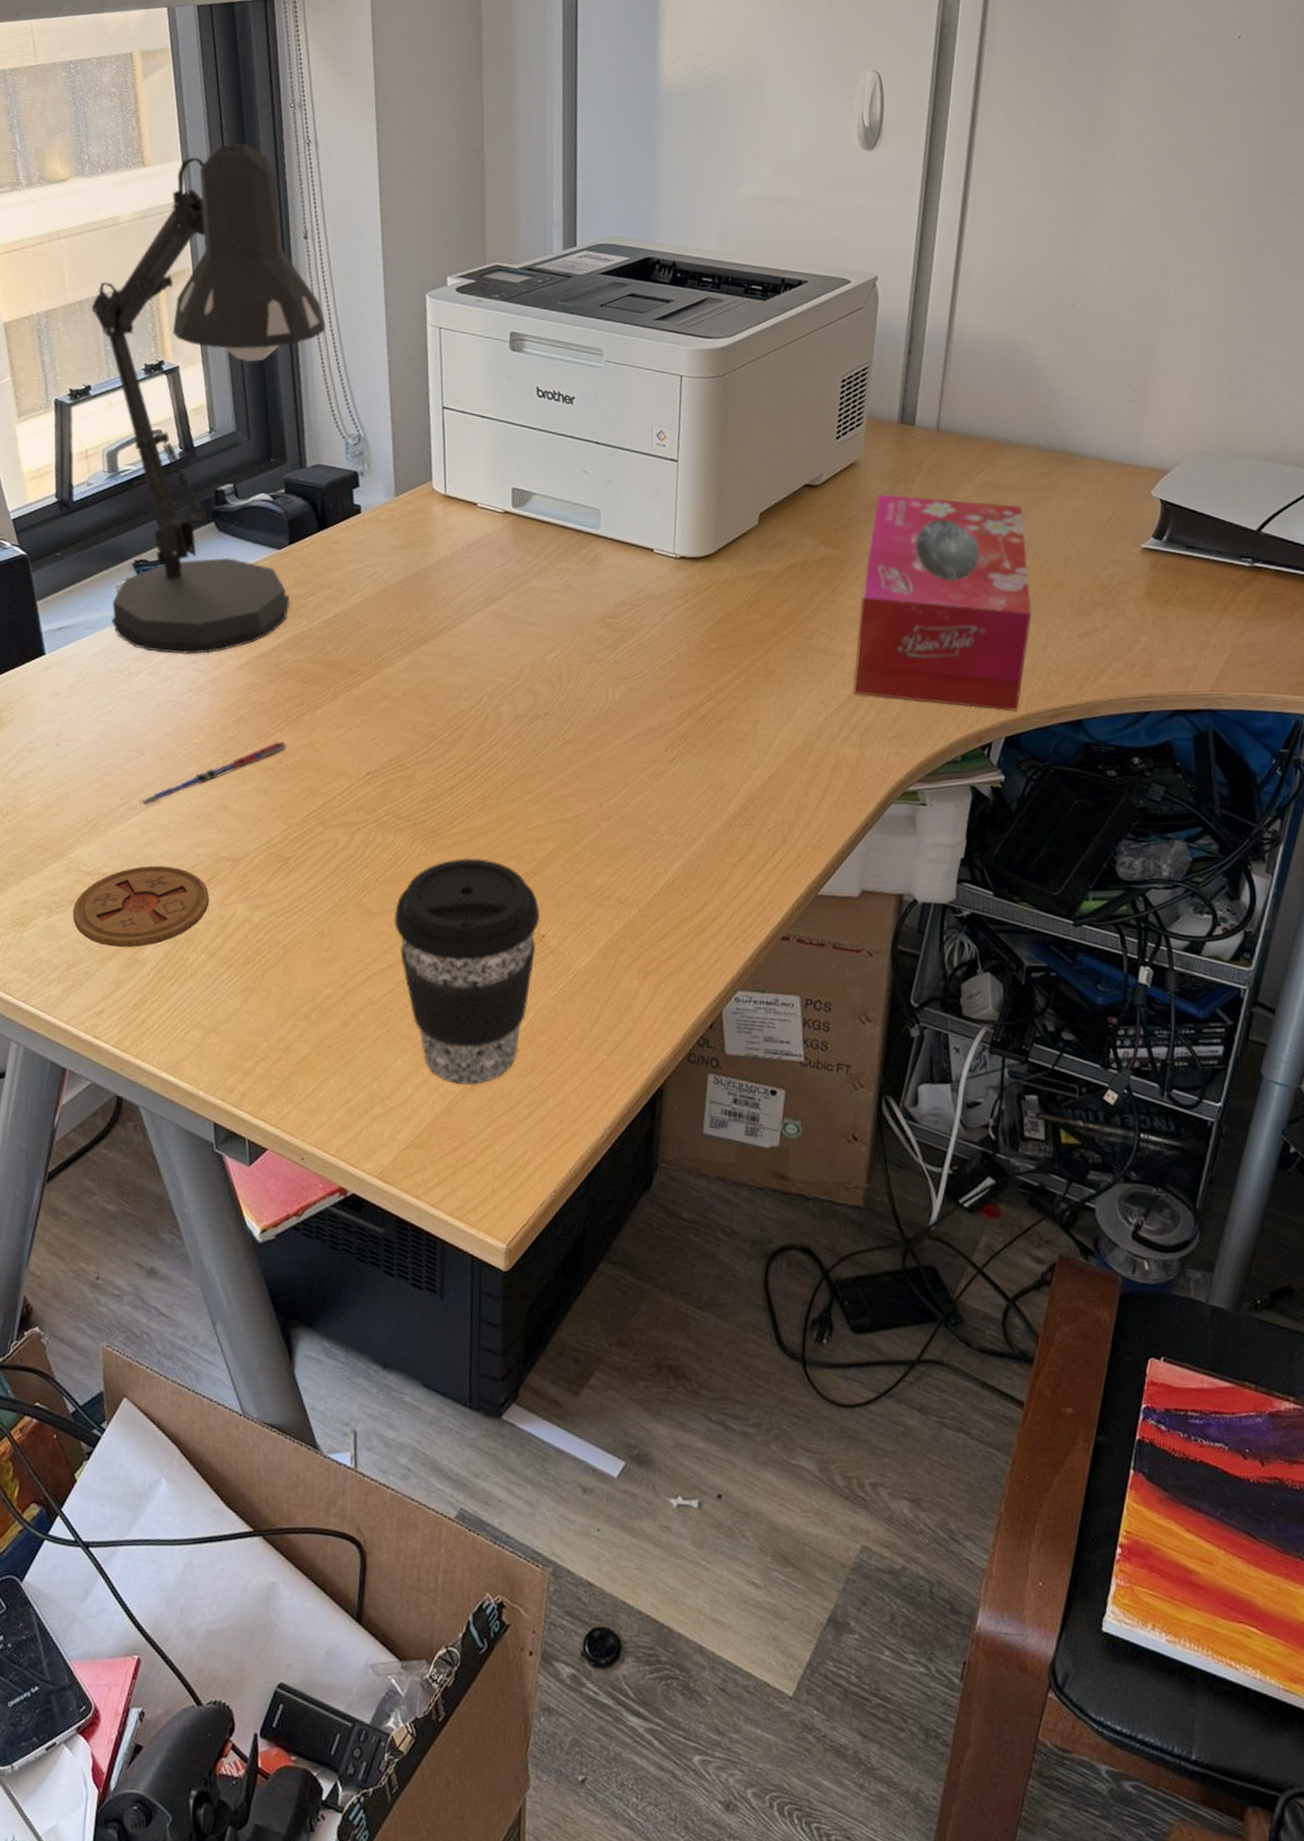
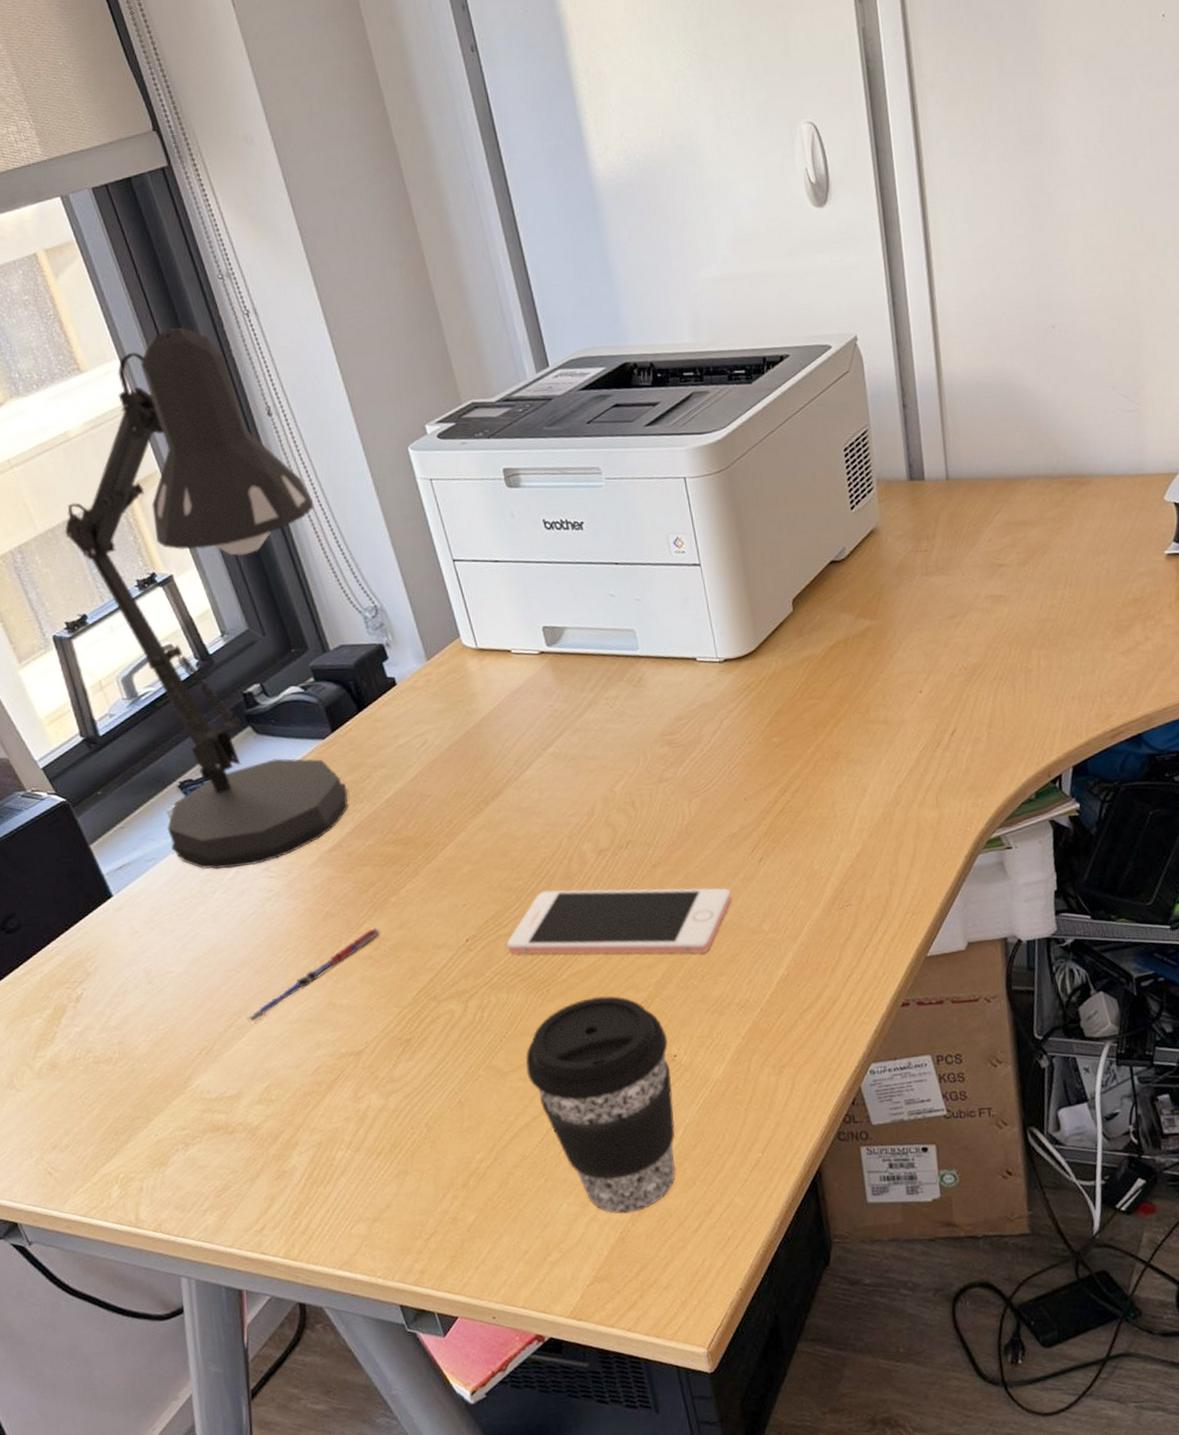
coaster: present [72,865,210,948] -> none [207,1074,342,1165]
cell phone: none [405,742,635,840] -> present [507,887,731,955]
tissue box: present [853,493,1032,711] -> none [903,539,1079,757]

